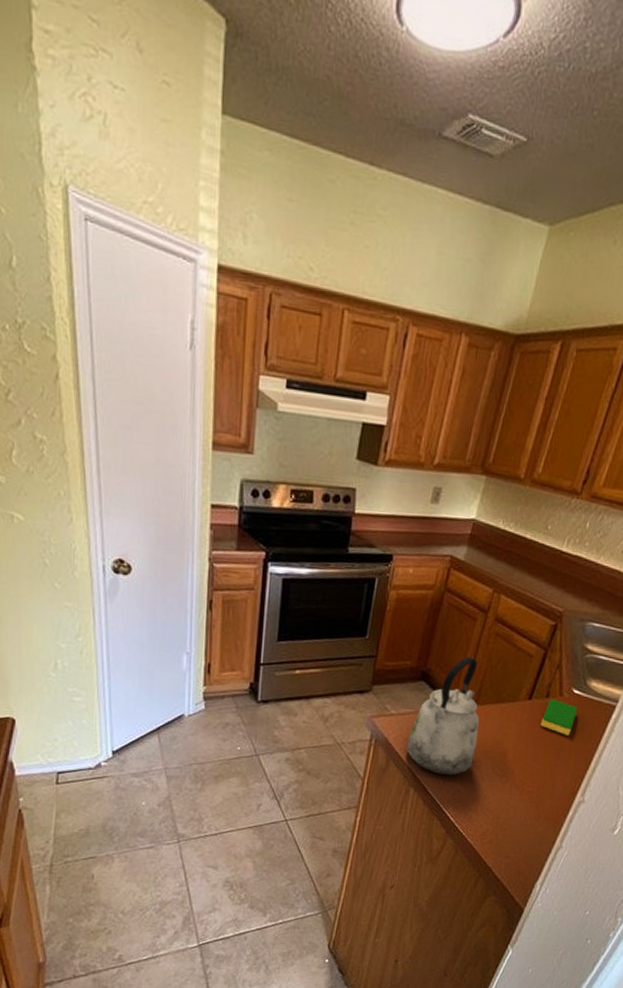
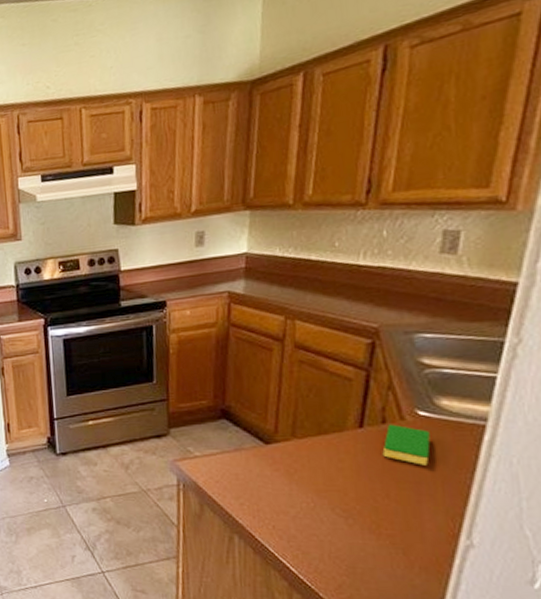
kettle: present [406,656,480,776] -> none [219,388,306,520]

